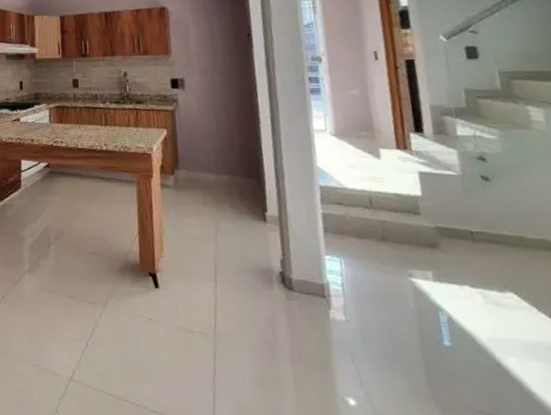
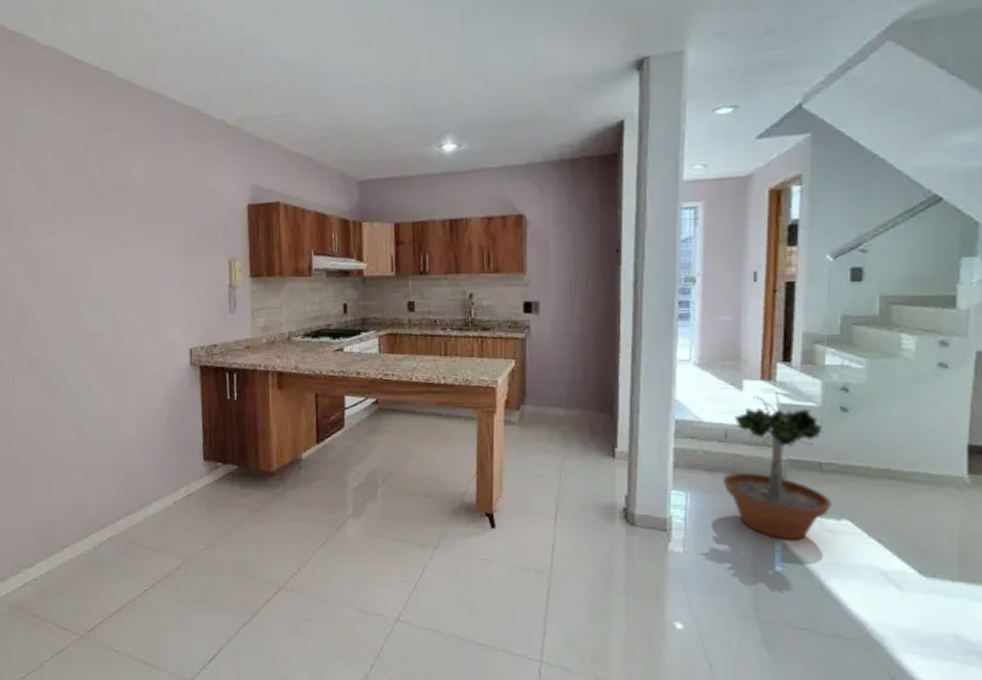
potted tree: none [374,160,493,313] -> present [722,392,833,540]

